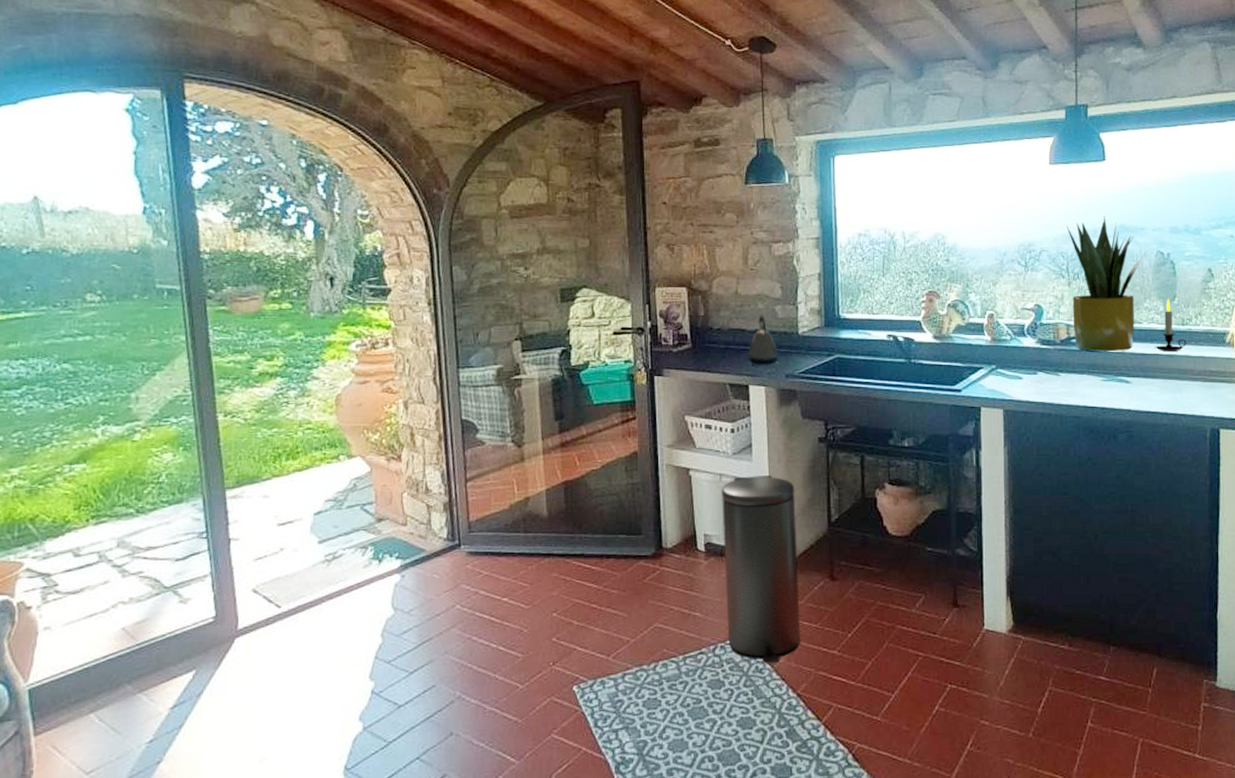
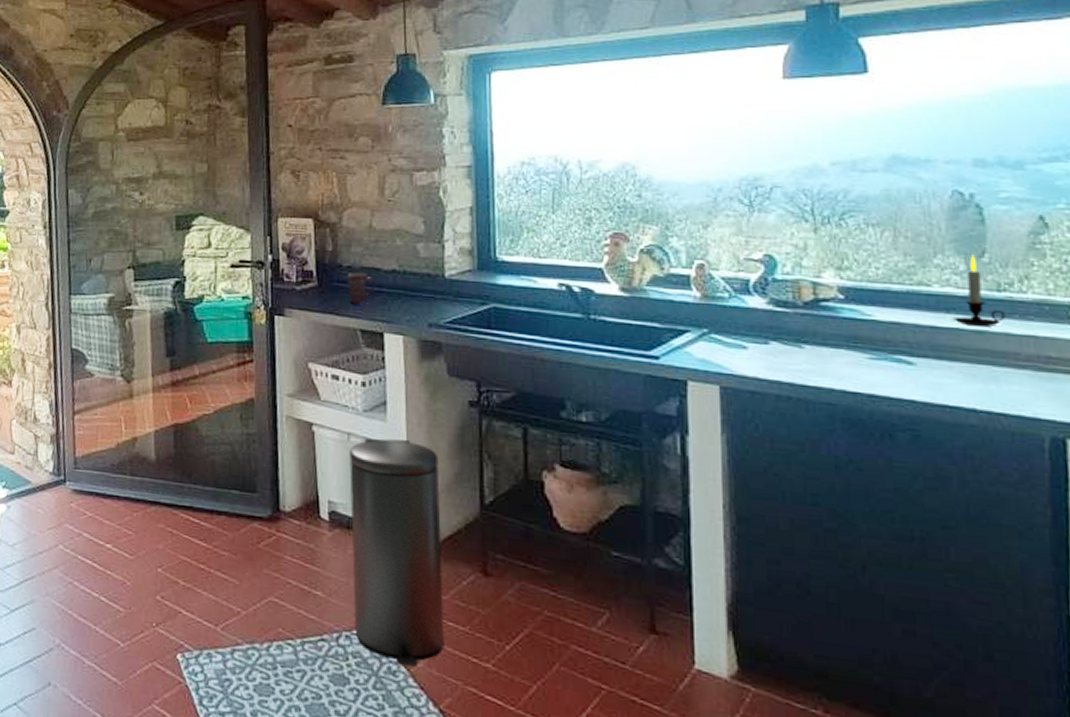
mug: none [717,333,742,362] -> present [347,272,376,305]
kettle: present [748,315,779,366] -> none [383,253,421,312]
planter: present [1066,216,1146,352] -> none [810,143,935,322]

